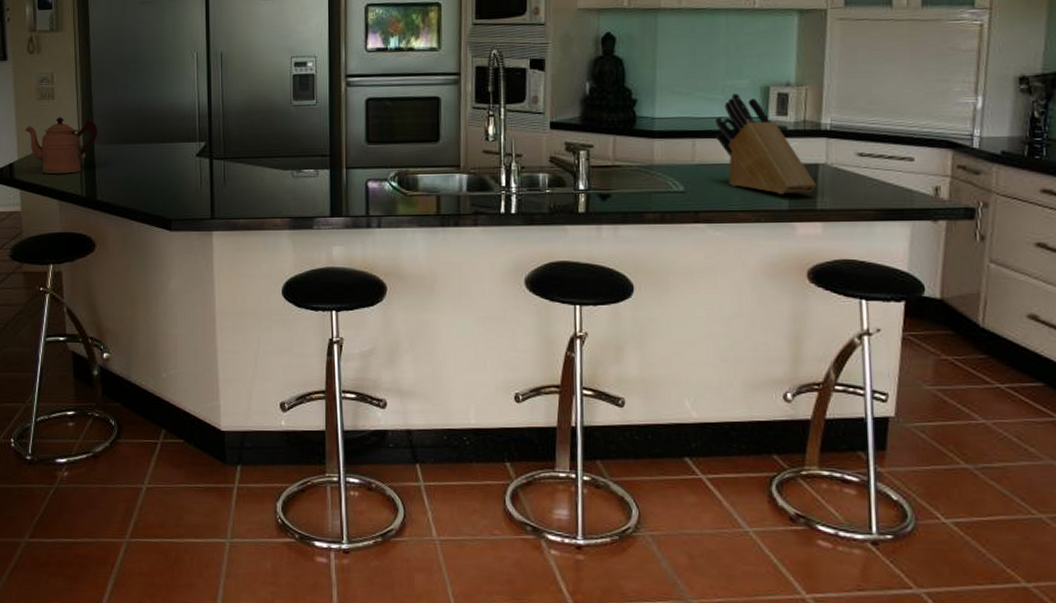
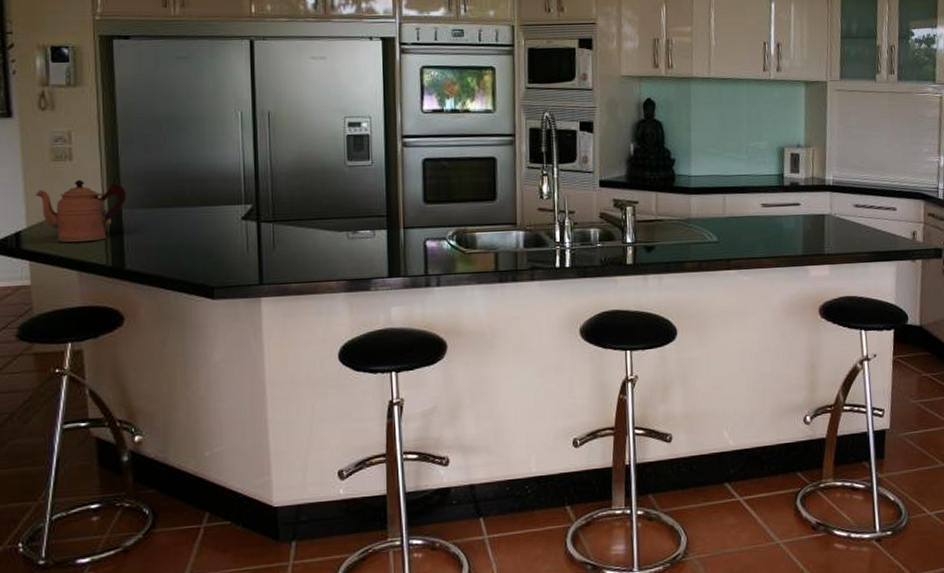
knife block: present [715,93,816,195] -> none [741,154,823,243]

